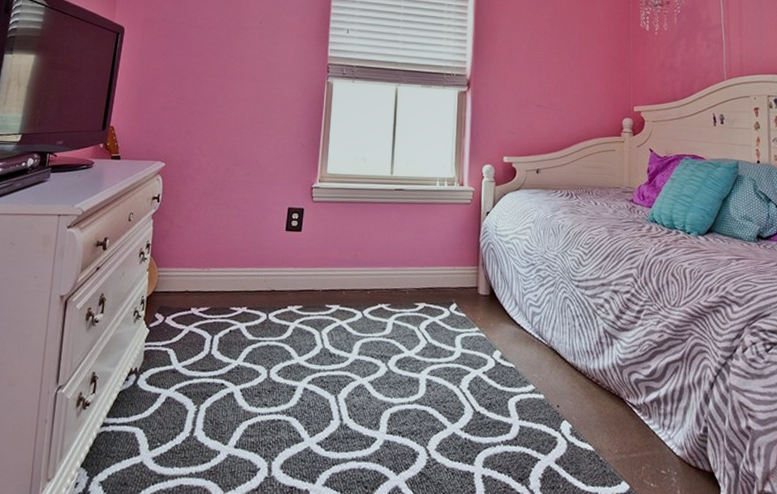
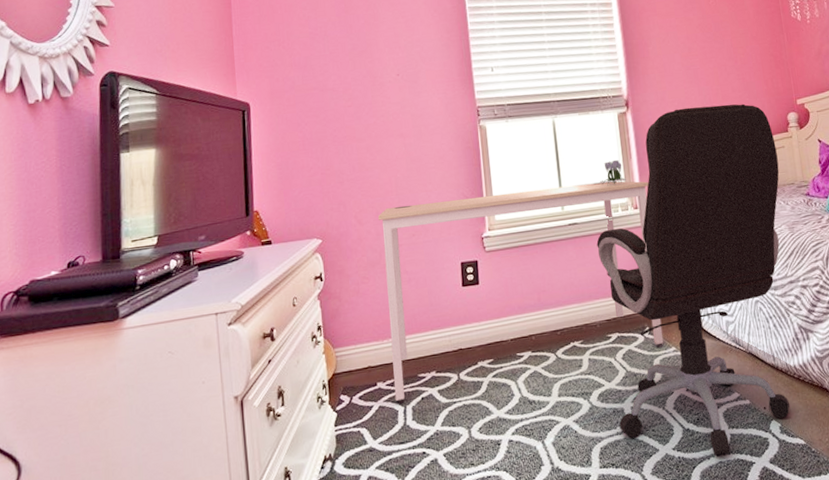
desk: none [205,144,477,330] -> present [378,181,664,402]
office chair: none [412,96,607,445] -> present [596,104,791,456]
flowering plant: none [431,135,457,159] -> present [600,159,626,186]

